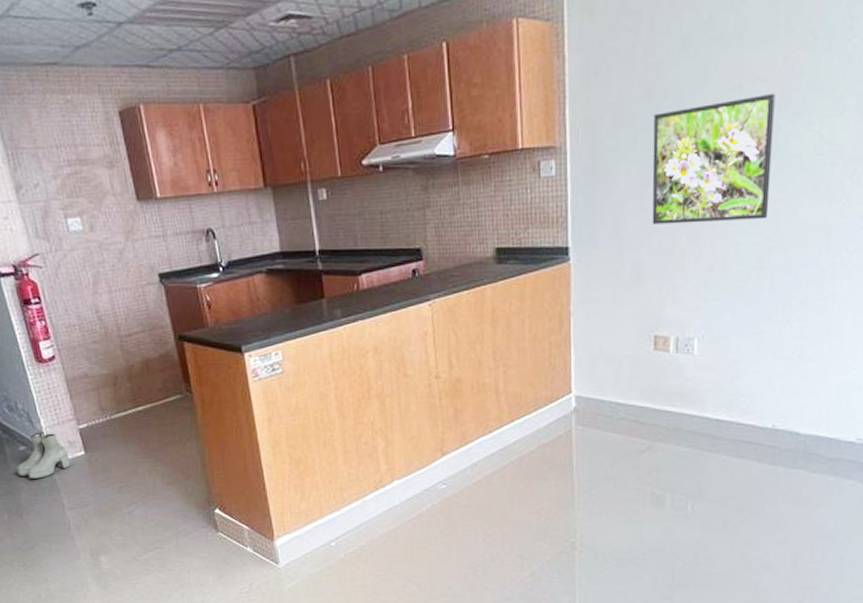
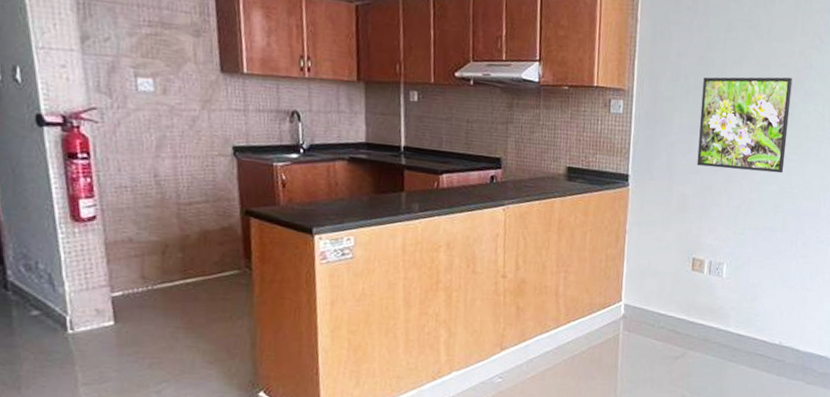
boots: present [17,432,71,479] -> none [23,296,94,348]

